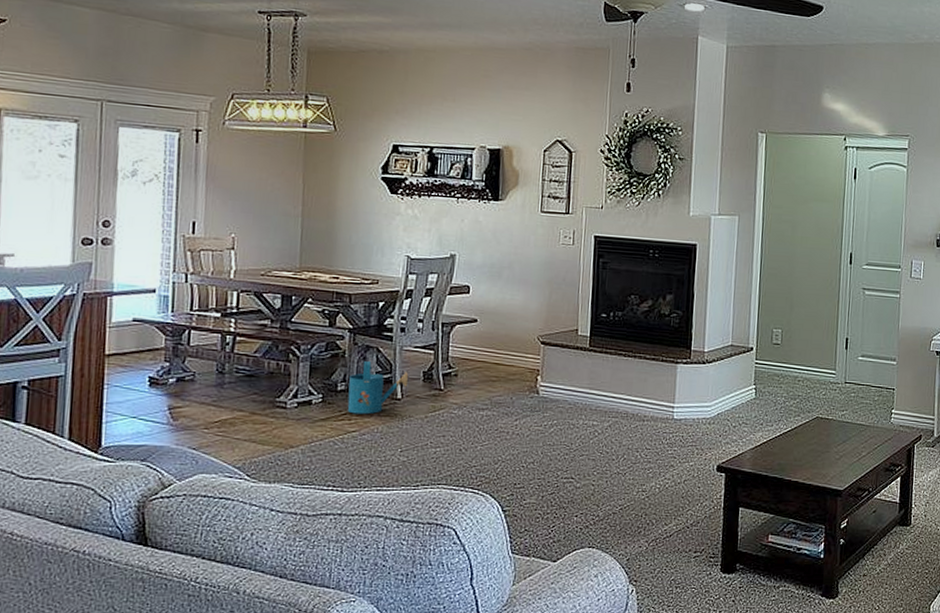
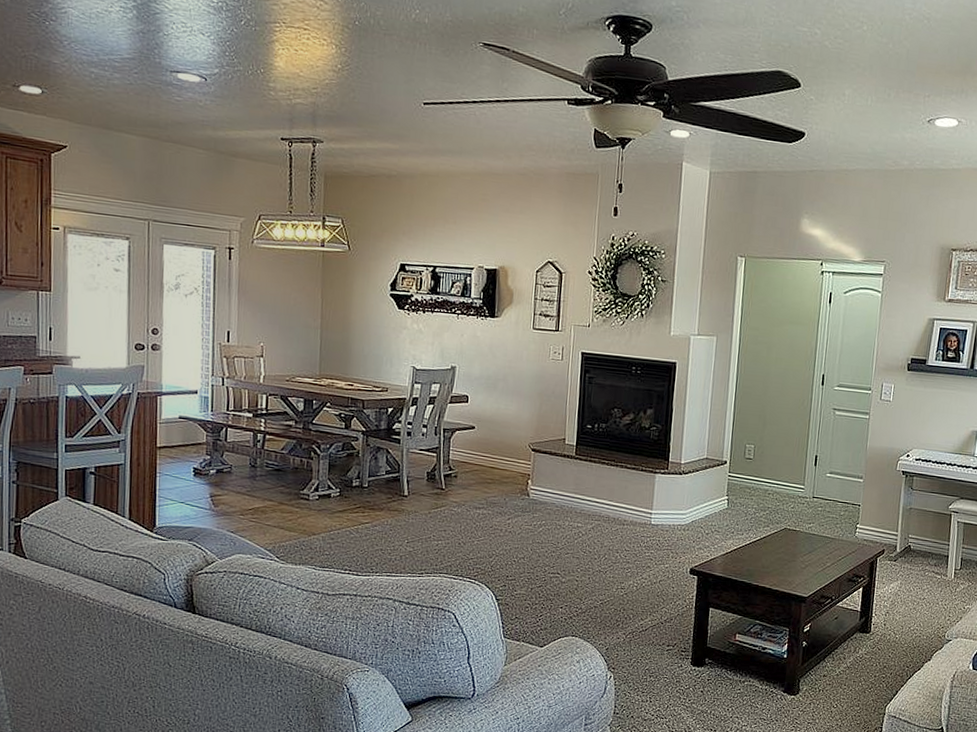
watering can: present [347,360,409,415] -> none [361,460,415,508]

